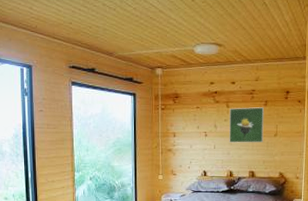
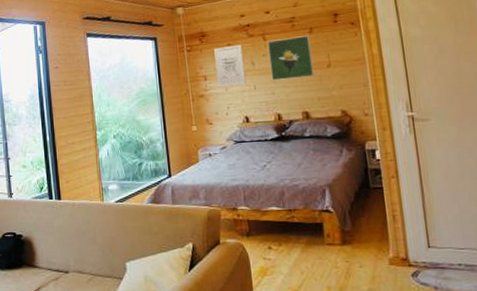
wall art: none [184,108,209,144] -> present [214,44,246,87]

